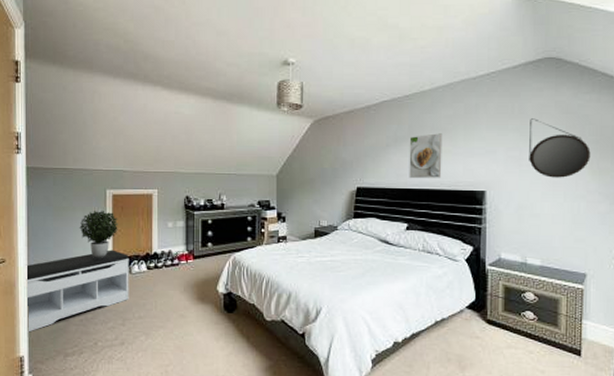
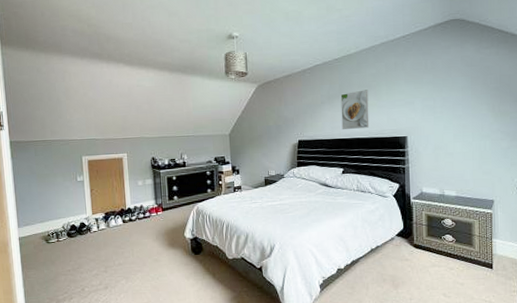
bench: present [26,250,129,332] -> none [17,208,109,284]
potted plant: present [79,211,118,258] -> none [61,175,95,216]
home mirror: present [529,118,591,178] -> none [441,72,493,122]

